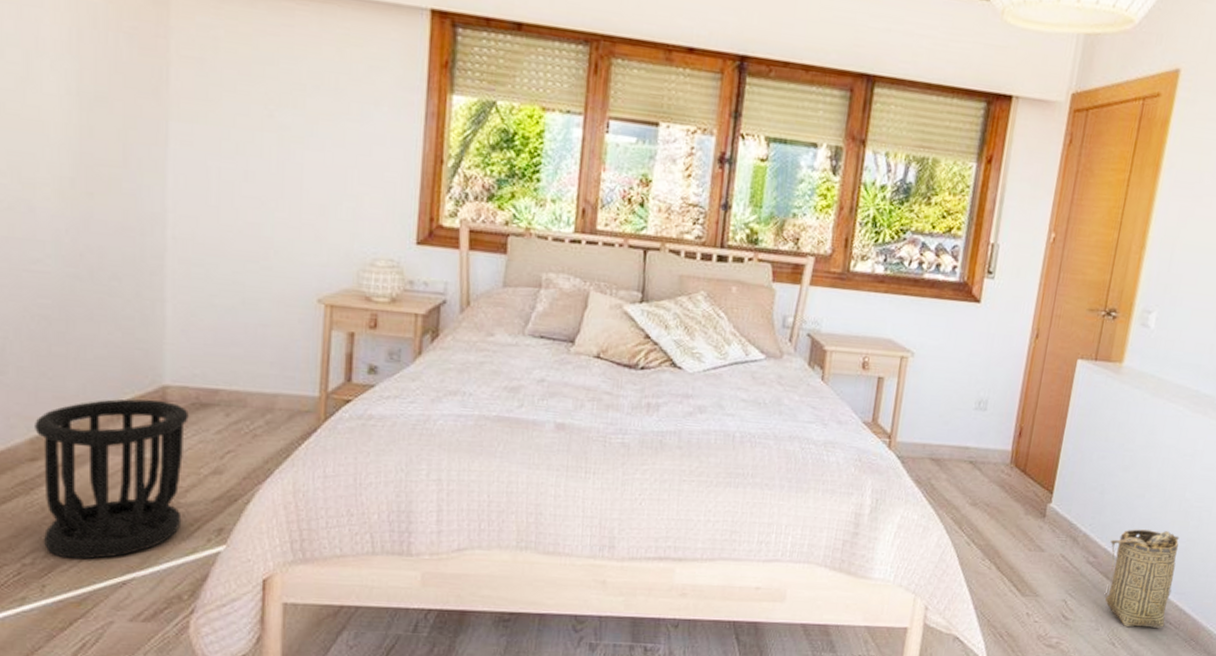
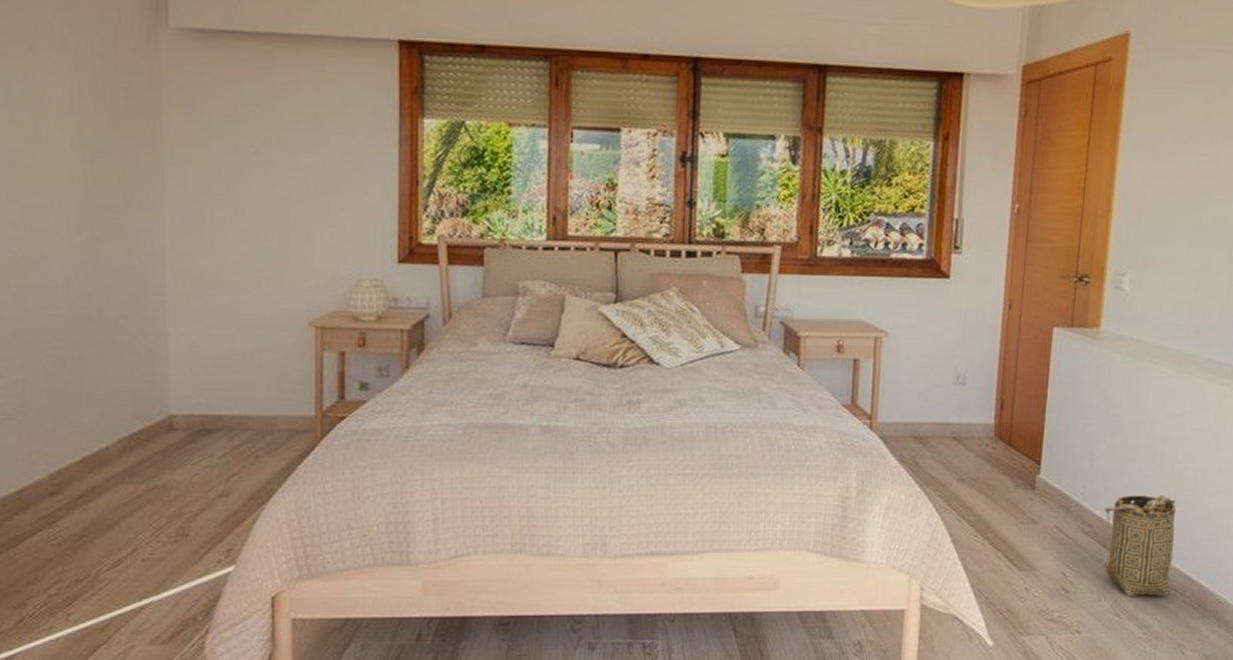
wastebasket: present [35,399,189,560] -> none [54,429,195,587]

